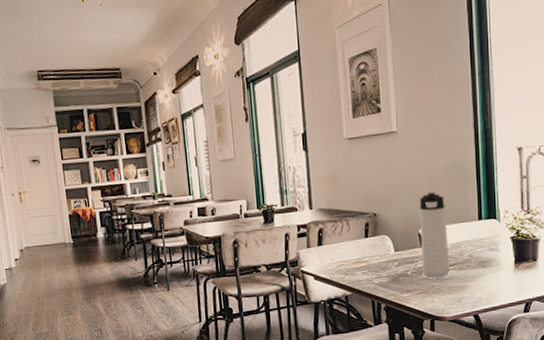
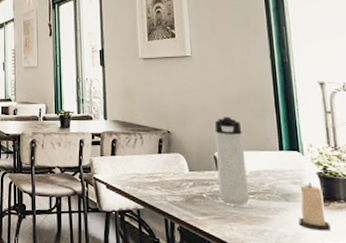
candle: none [492,247,519,291] -> present [298,182,331,231]

